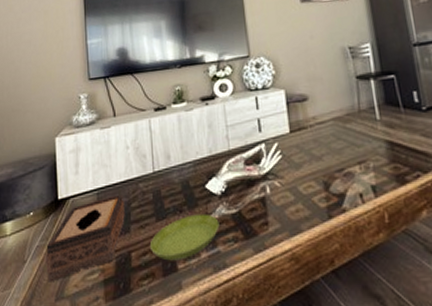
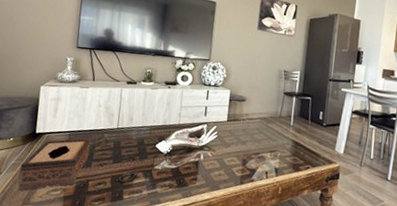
saucer: present [149,213,220,261] -> none [104,163,161,193]

